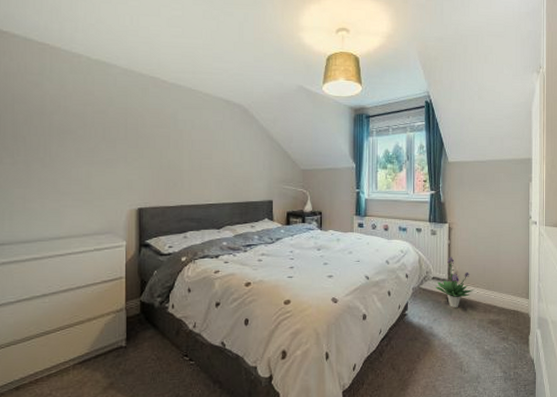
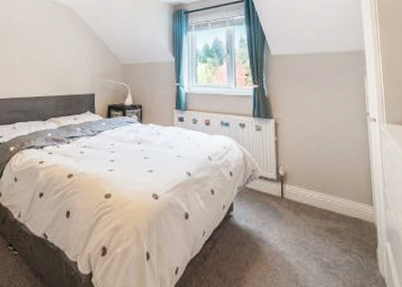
potted plant: present [435,257,475,309] -> none [262,155,308,212]

